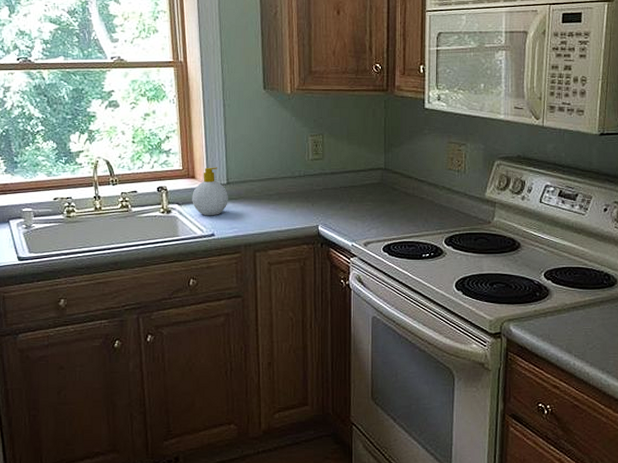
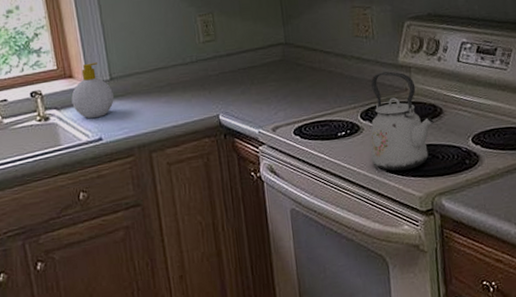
kettle: none [450,204,512,295] -> present [370,71,435,171]

